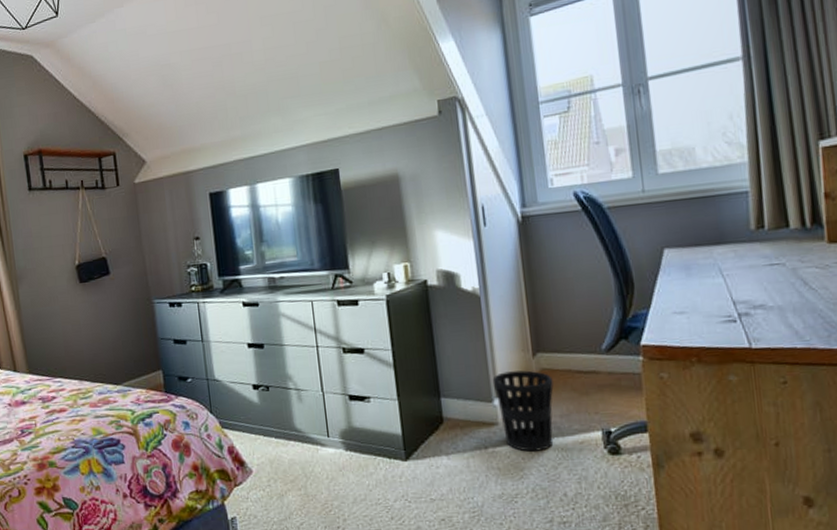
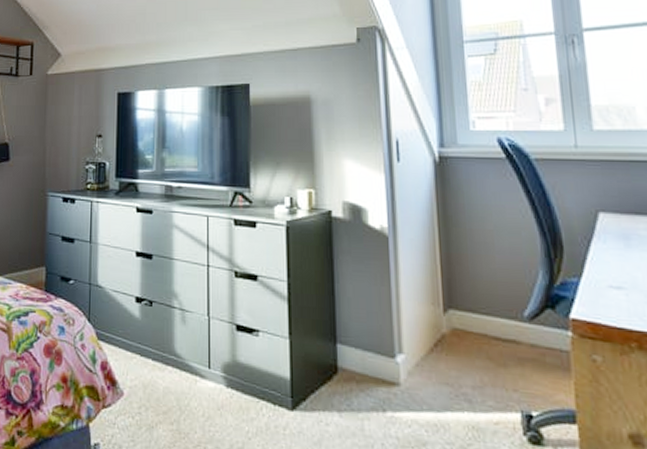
wastebasket: present [492,370,554,452] -> none [396,325,466,426]

